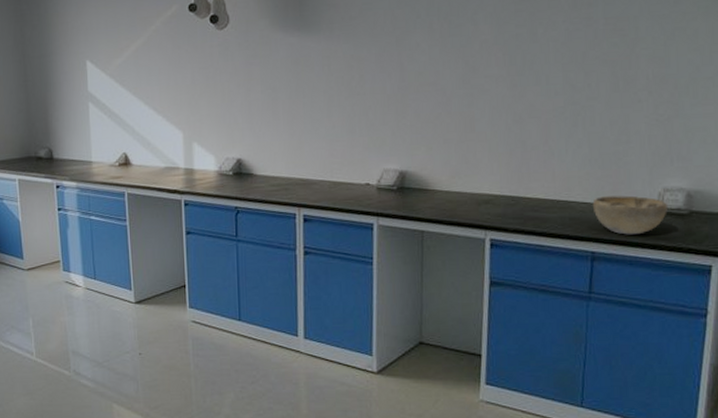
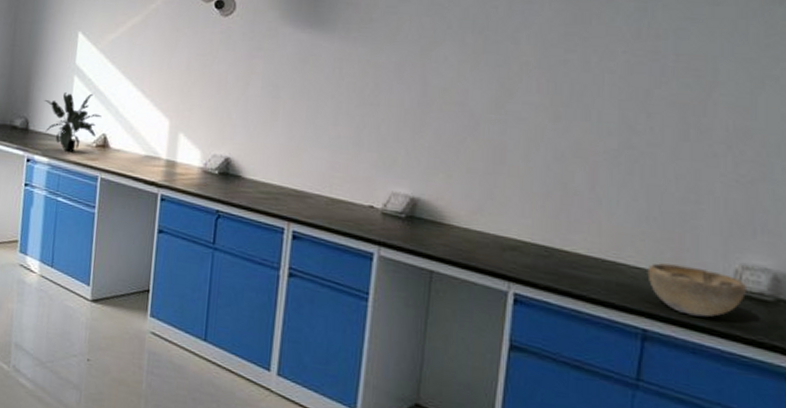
potted plant: none [64,117,120,174] -> present [44,92,102,152]

